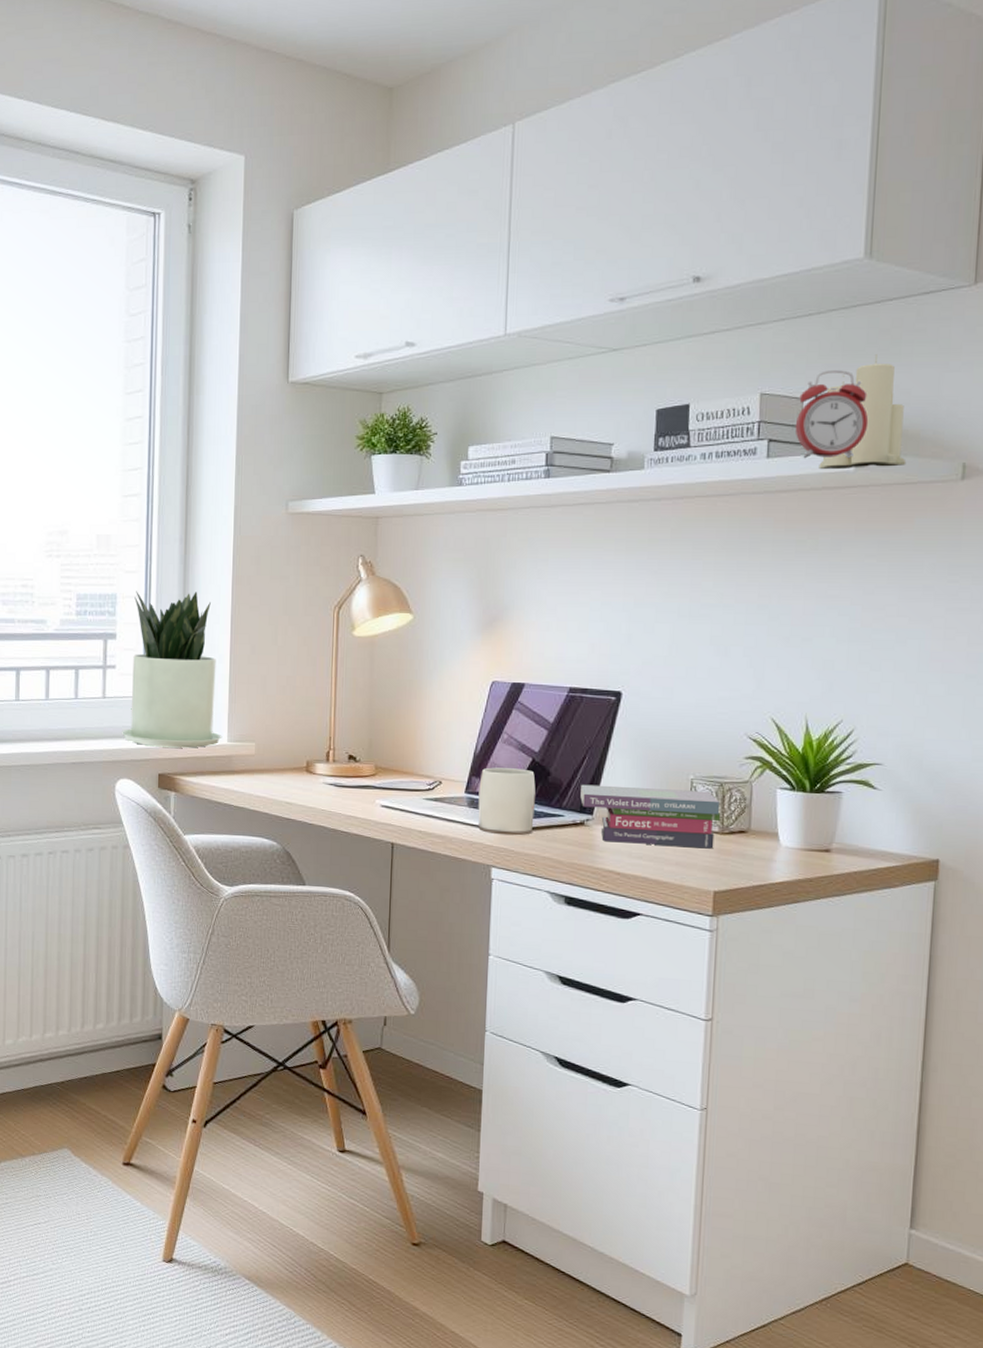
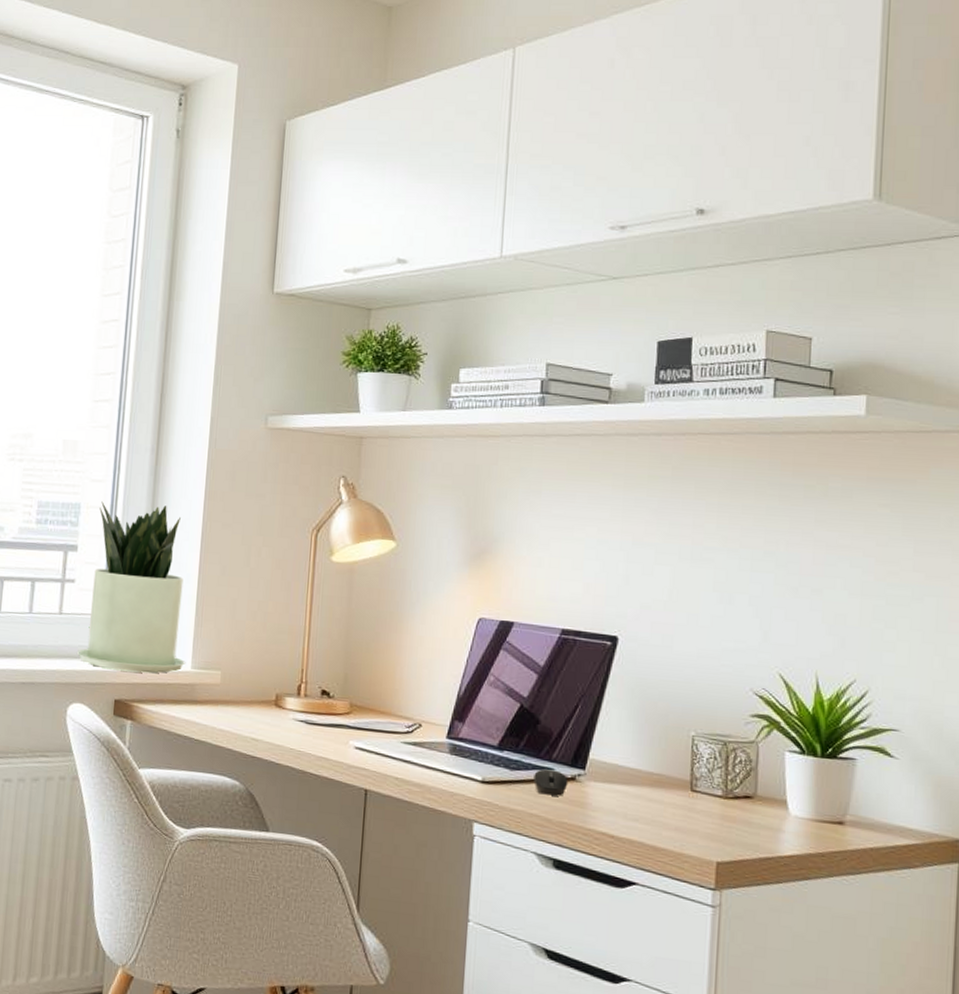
mug: present [478,767,536,836] -> none [460,711,524,789]
computer mouse: none [546,816,578,840] -> present [533,769,569,796]
books: present [580,784,721,849] -> none [572,735,725,814]
alarm clock: present [795,370,869,459] -> none [802,311,880,403]
candle: present [819,354,907,470] -> none [828,297,920,414]

